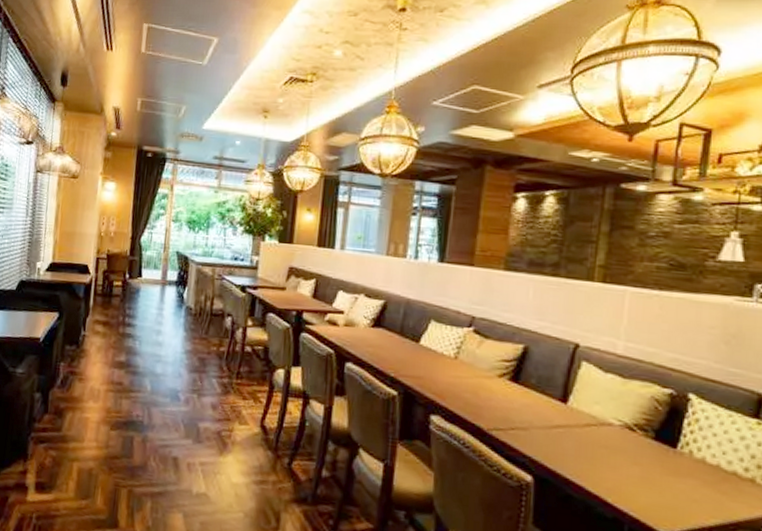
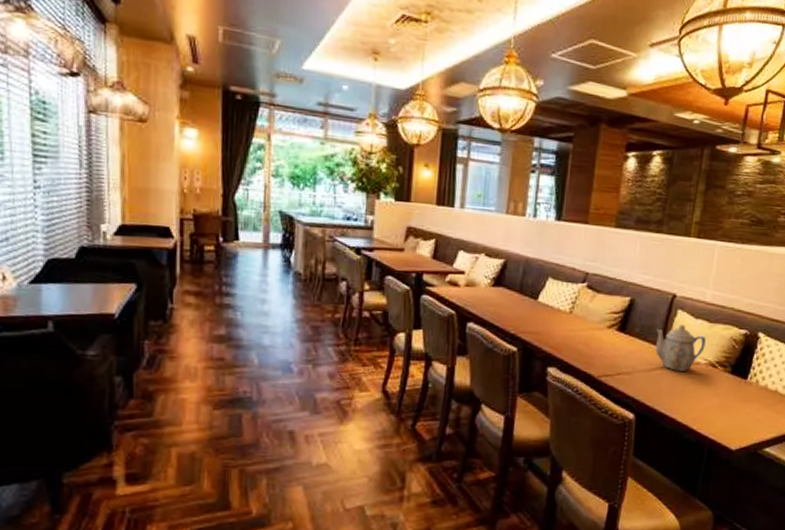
teapot: none [555,378,619,433] -> present [655,324,706,371]

